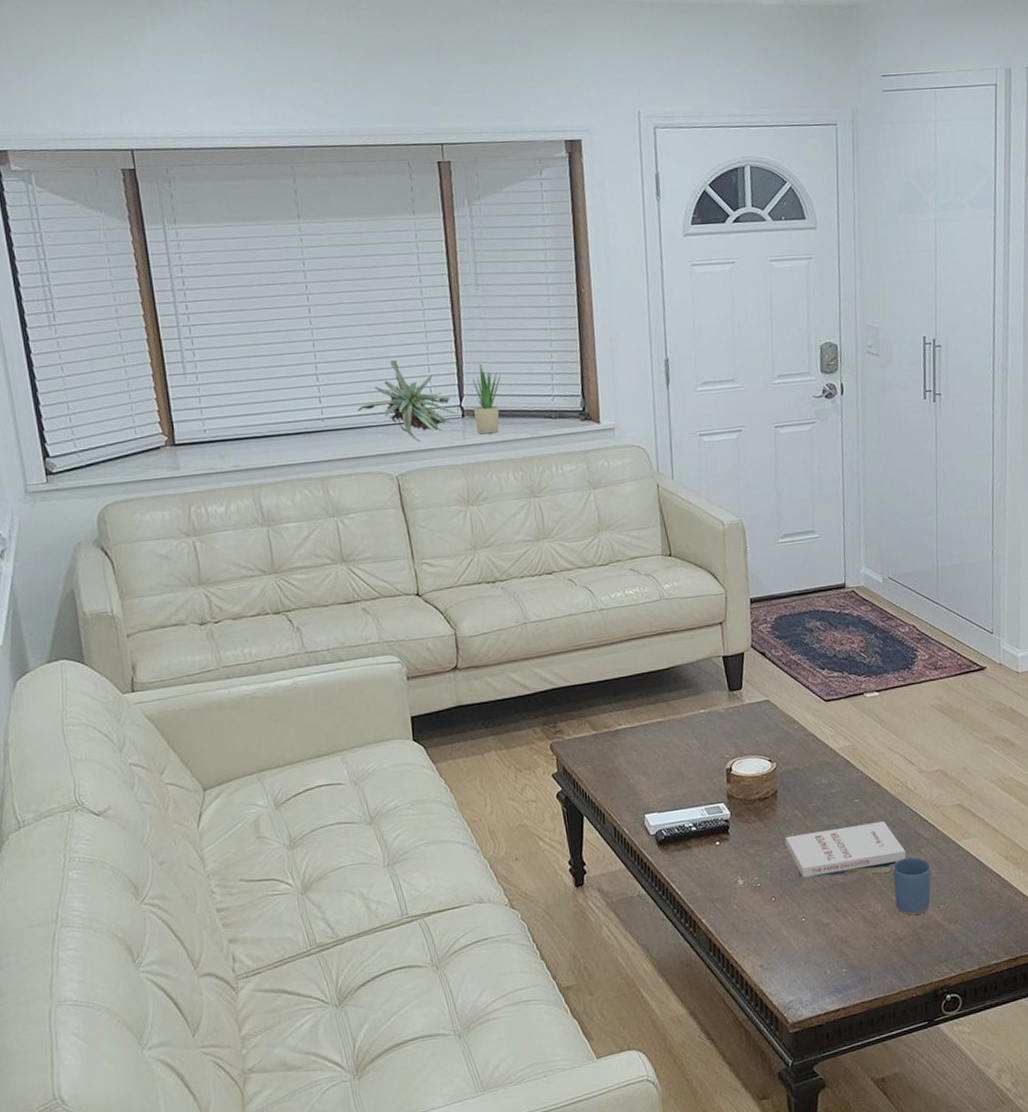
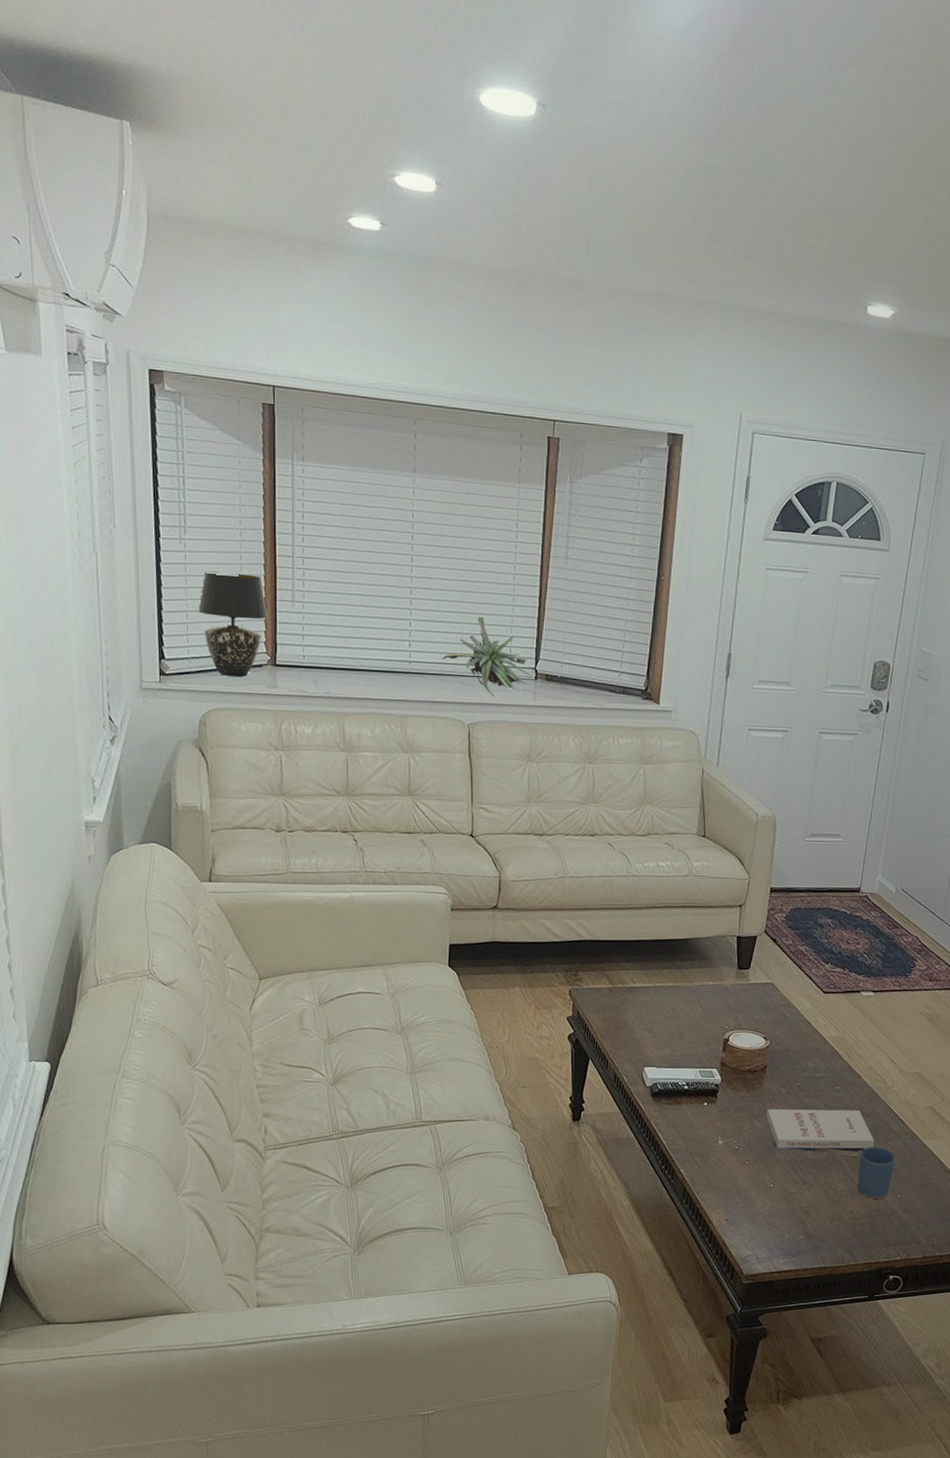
table lamp: none [79,352,159,465] -> present [198,571,268,677]
potted plant: present [472,365,501,435] -> none [545,633,575,699]

